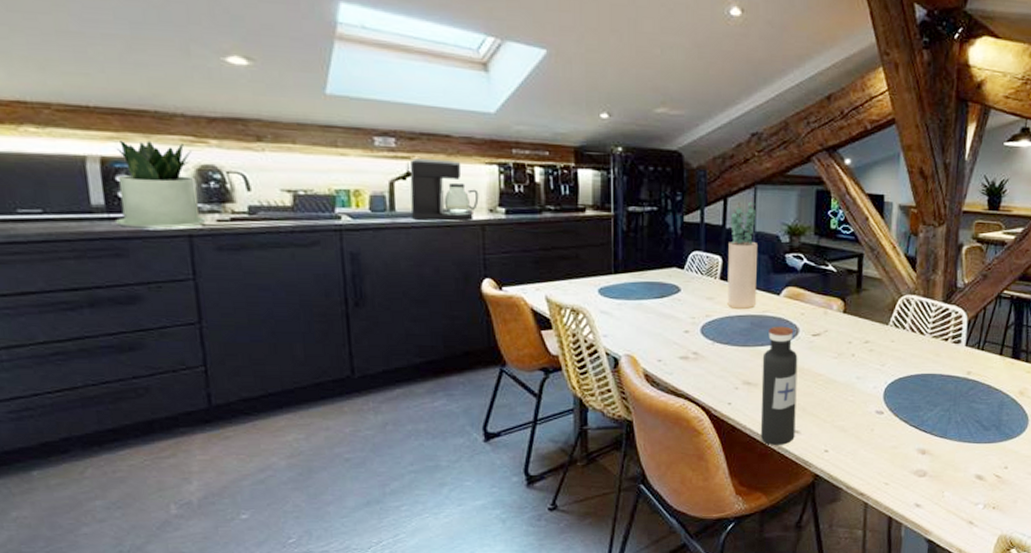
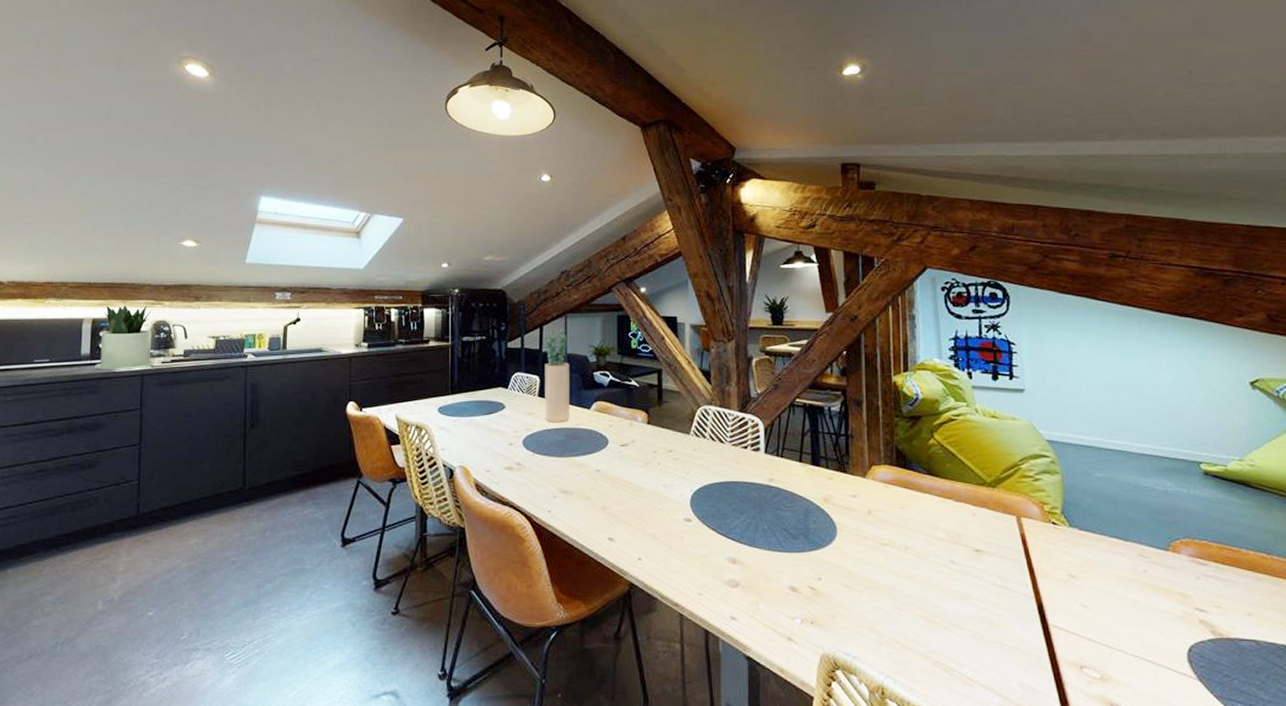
coffee maker: present [409,159,479,222] -> none [298,307,348,356]
water bottle: present [760,326,798,445] -> none [577,437,609,552]

